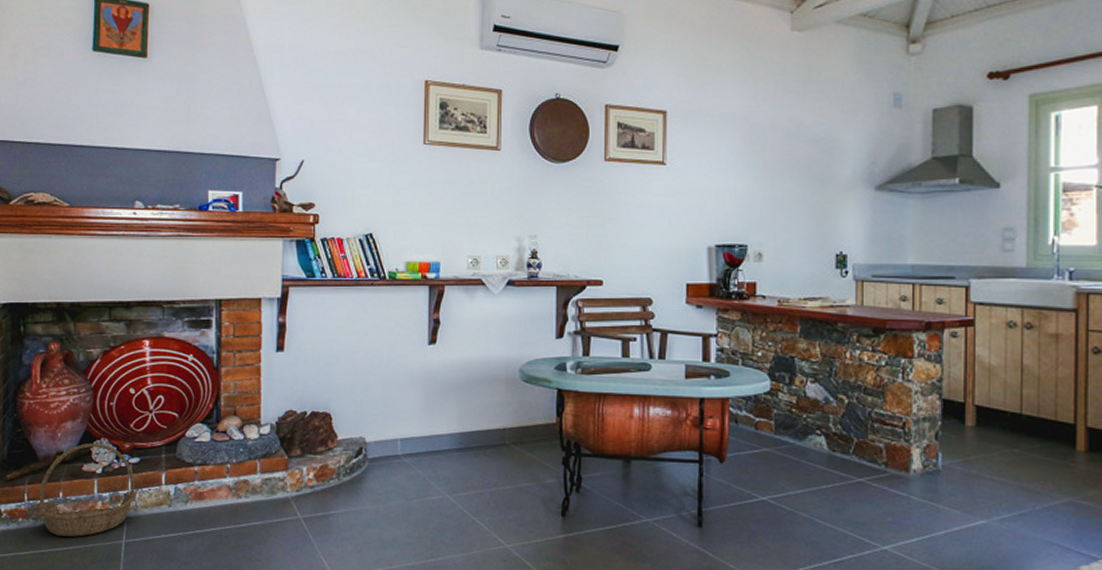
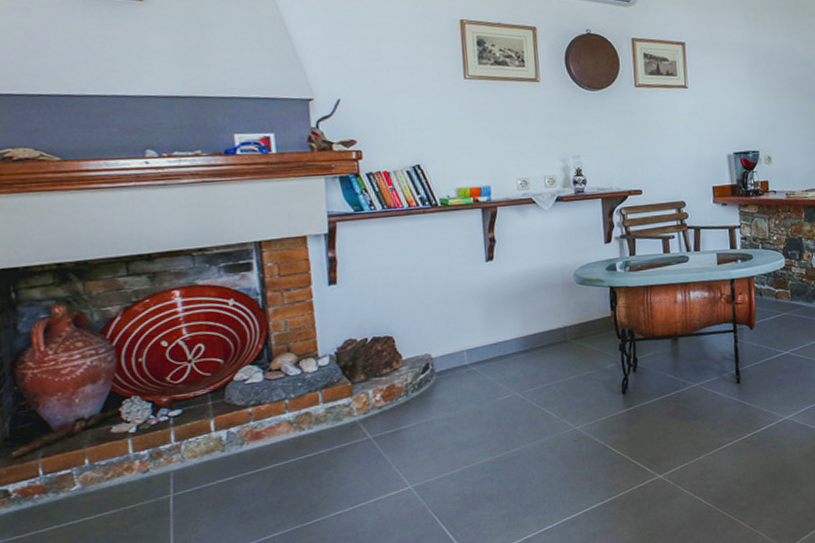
basket: present [38,442,135,537] -> none [58,401,181,505]

